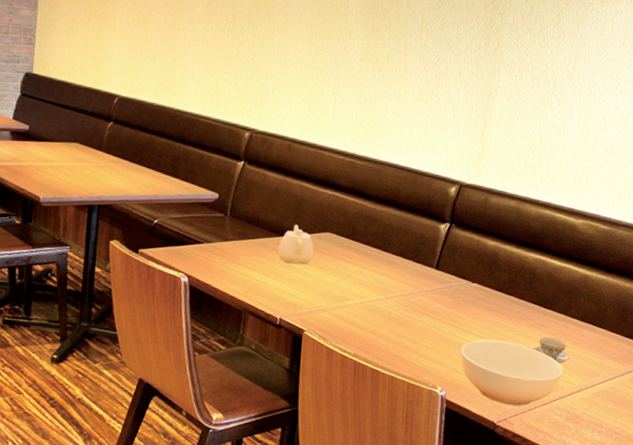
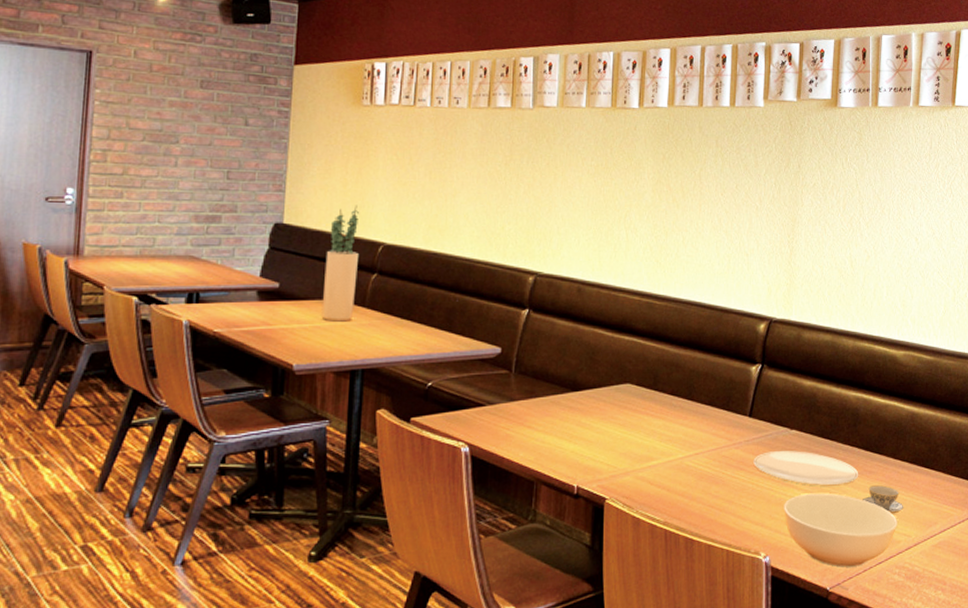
vase: none [64,60,98,163] -> present [321,205,359,322]
teapot: present [278,224,314,265] -> none [572,377,613,422]
plate: none [436,301,532,335] -> present [753,451,859,487]

